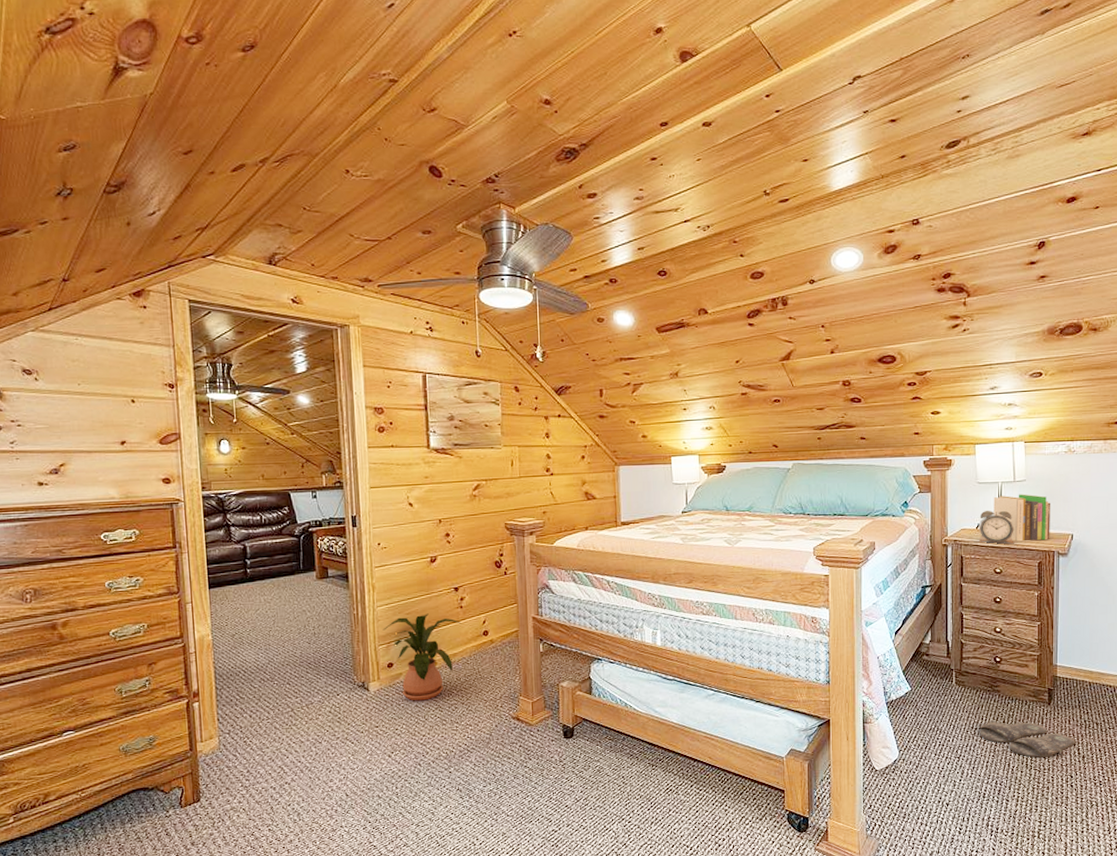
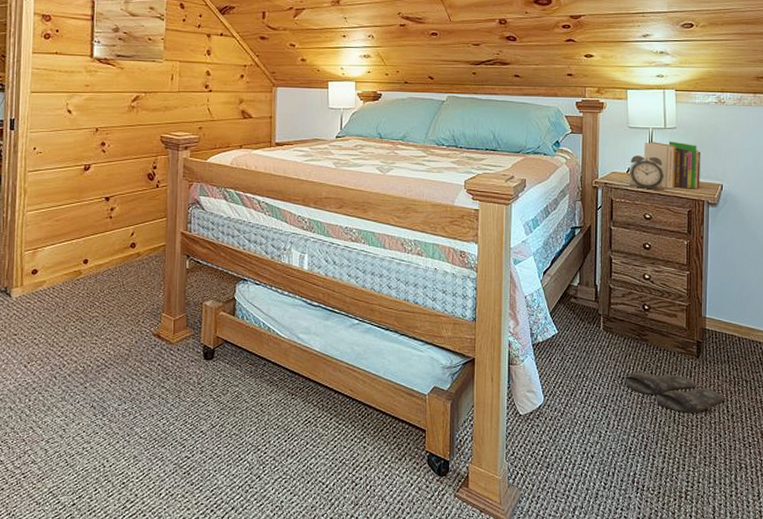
house plant: present [383,613,462,701] -> none [30,222,110,311]

